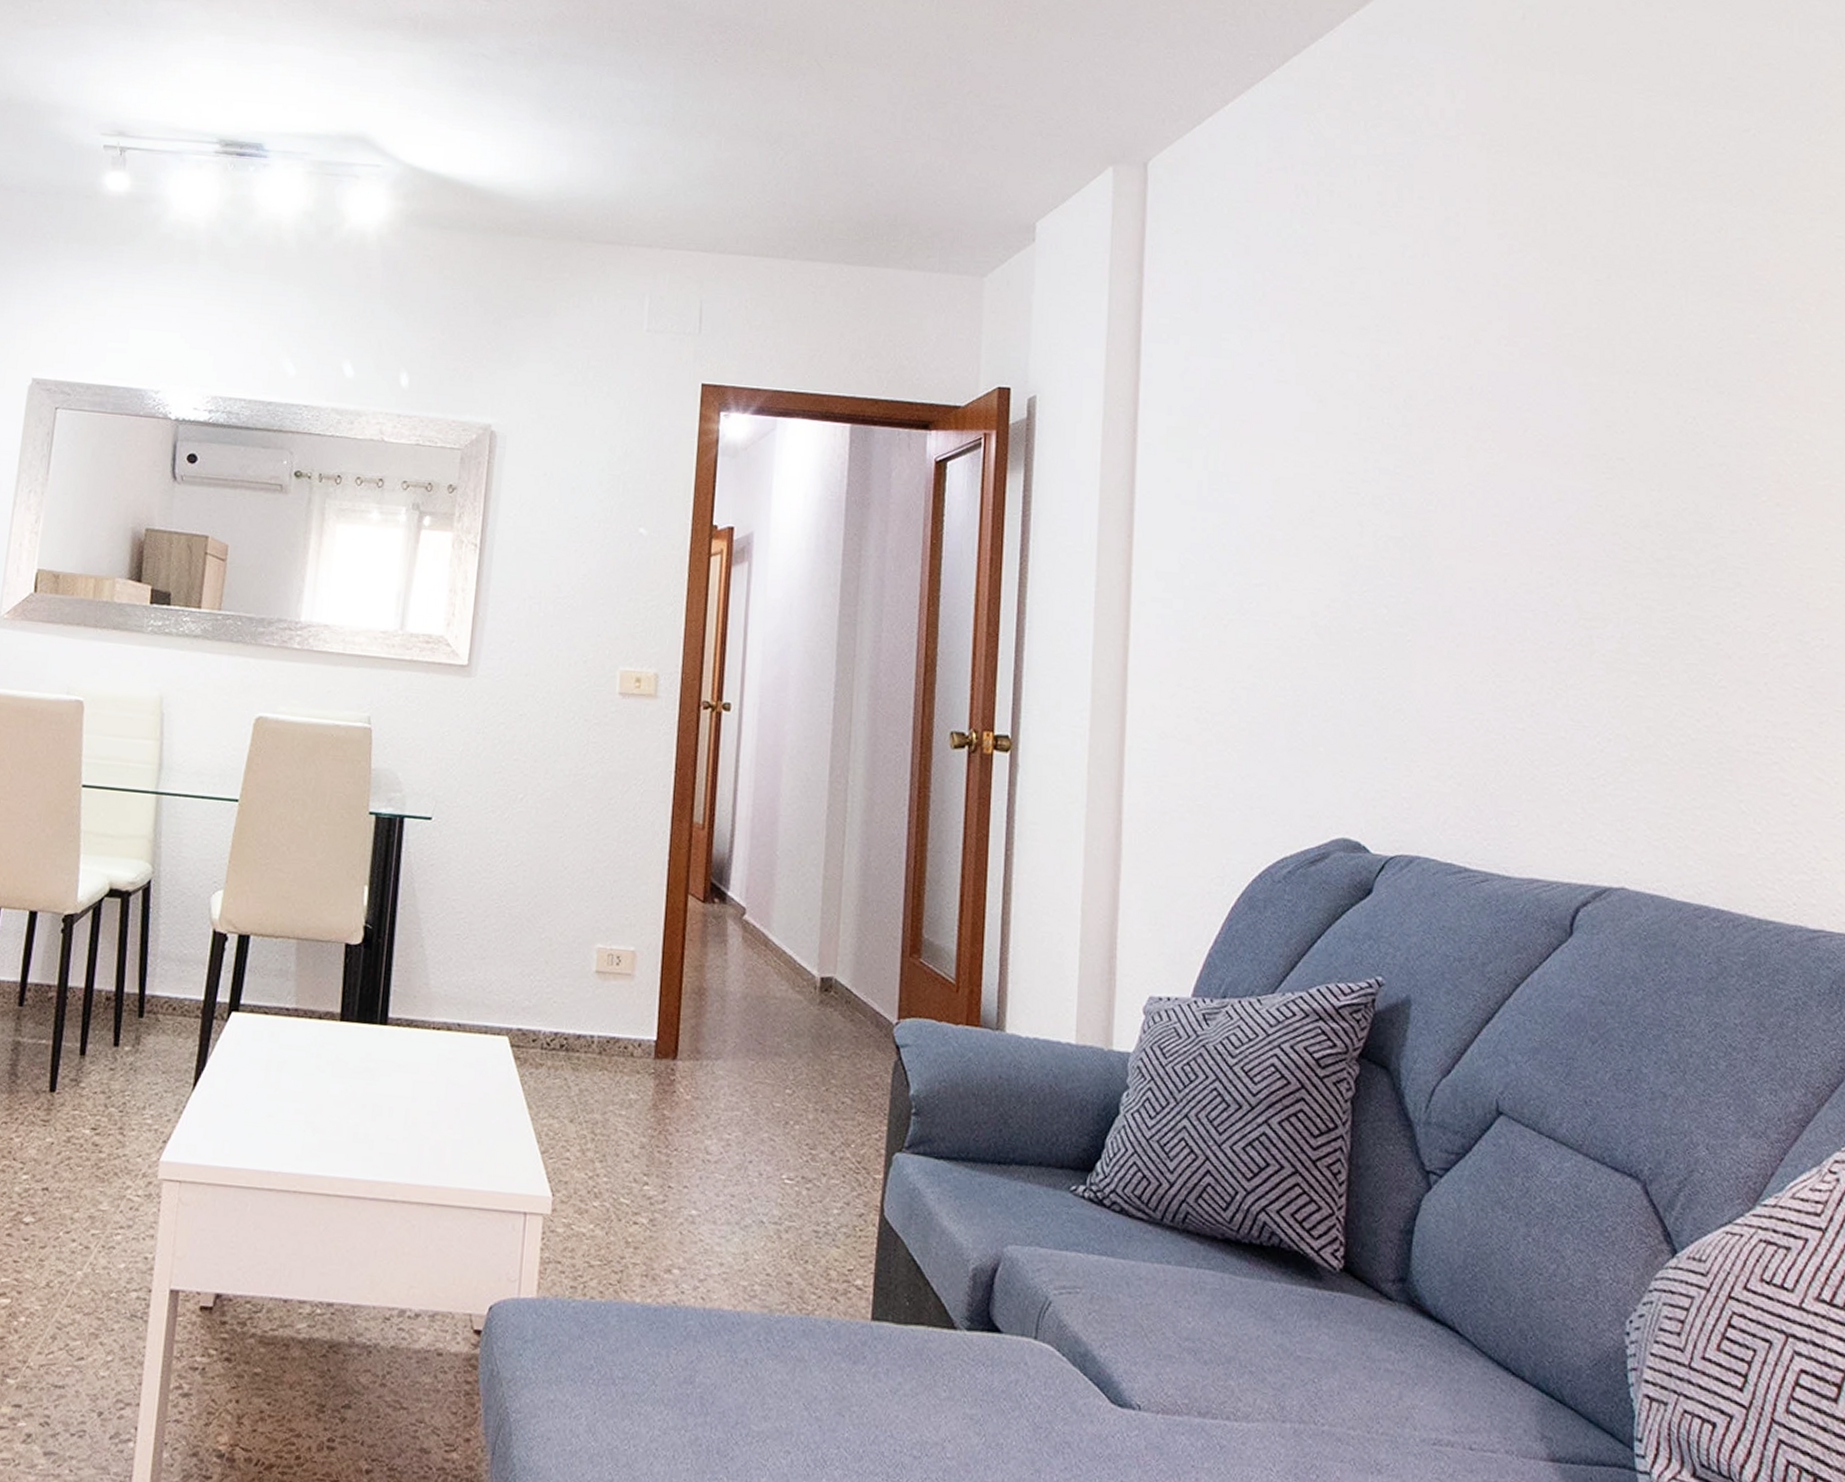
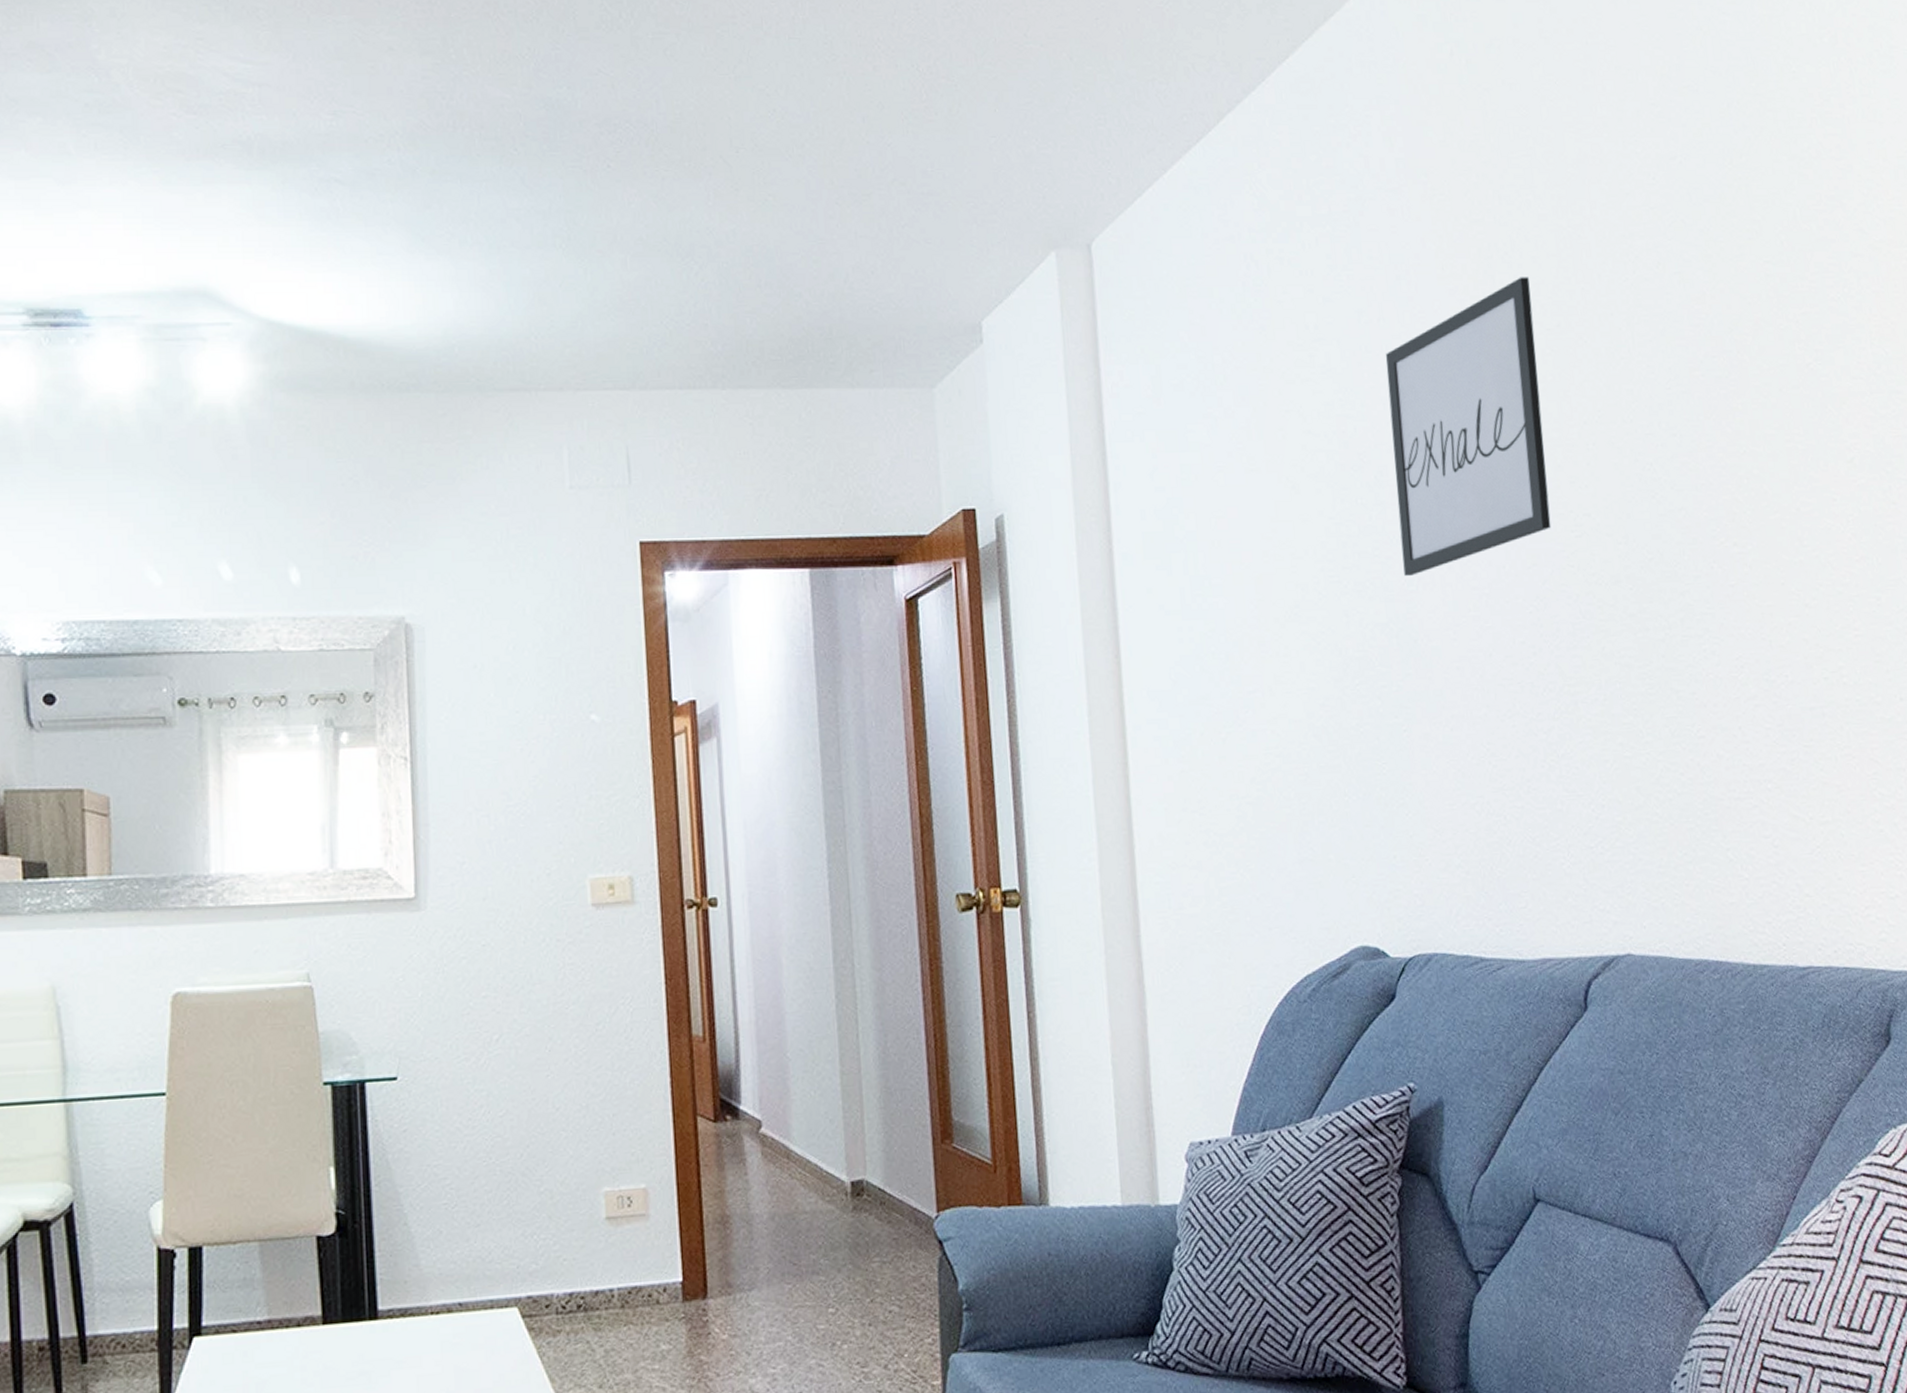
wall art: none [1424,228,1583,496] -> present [1385,277,1551,576]

